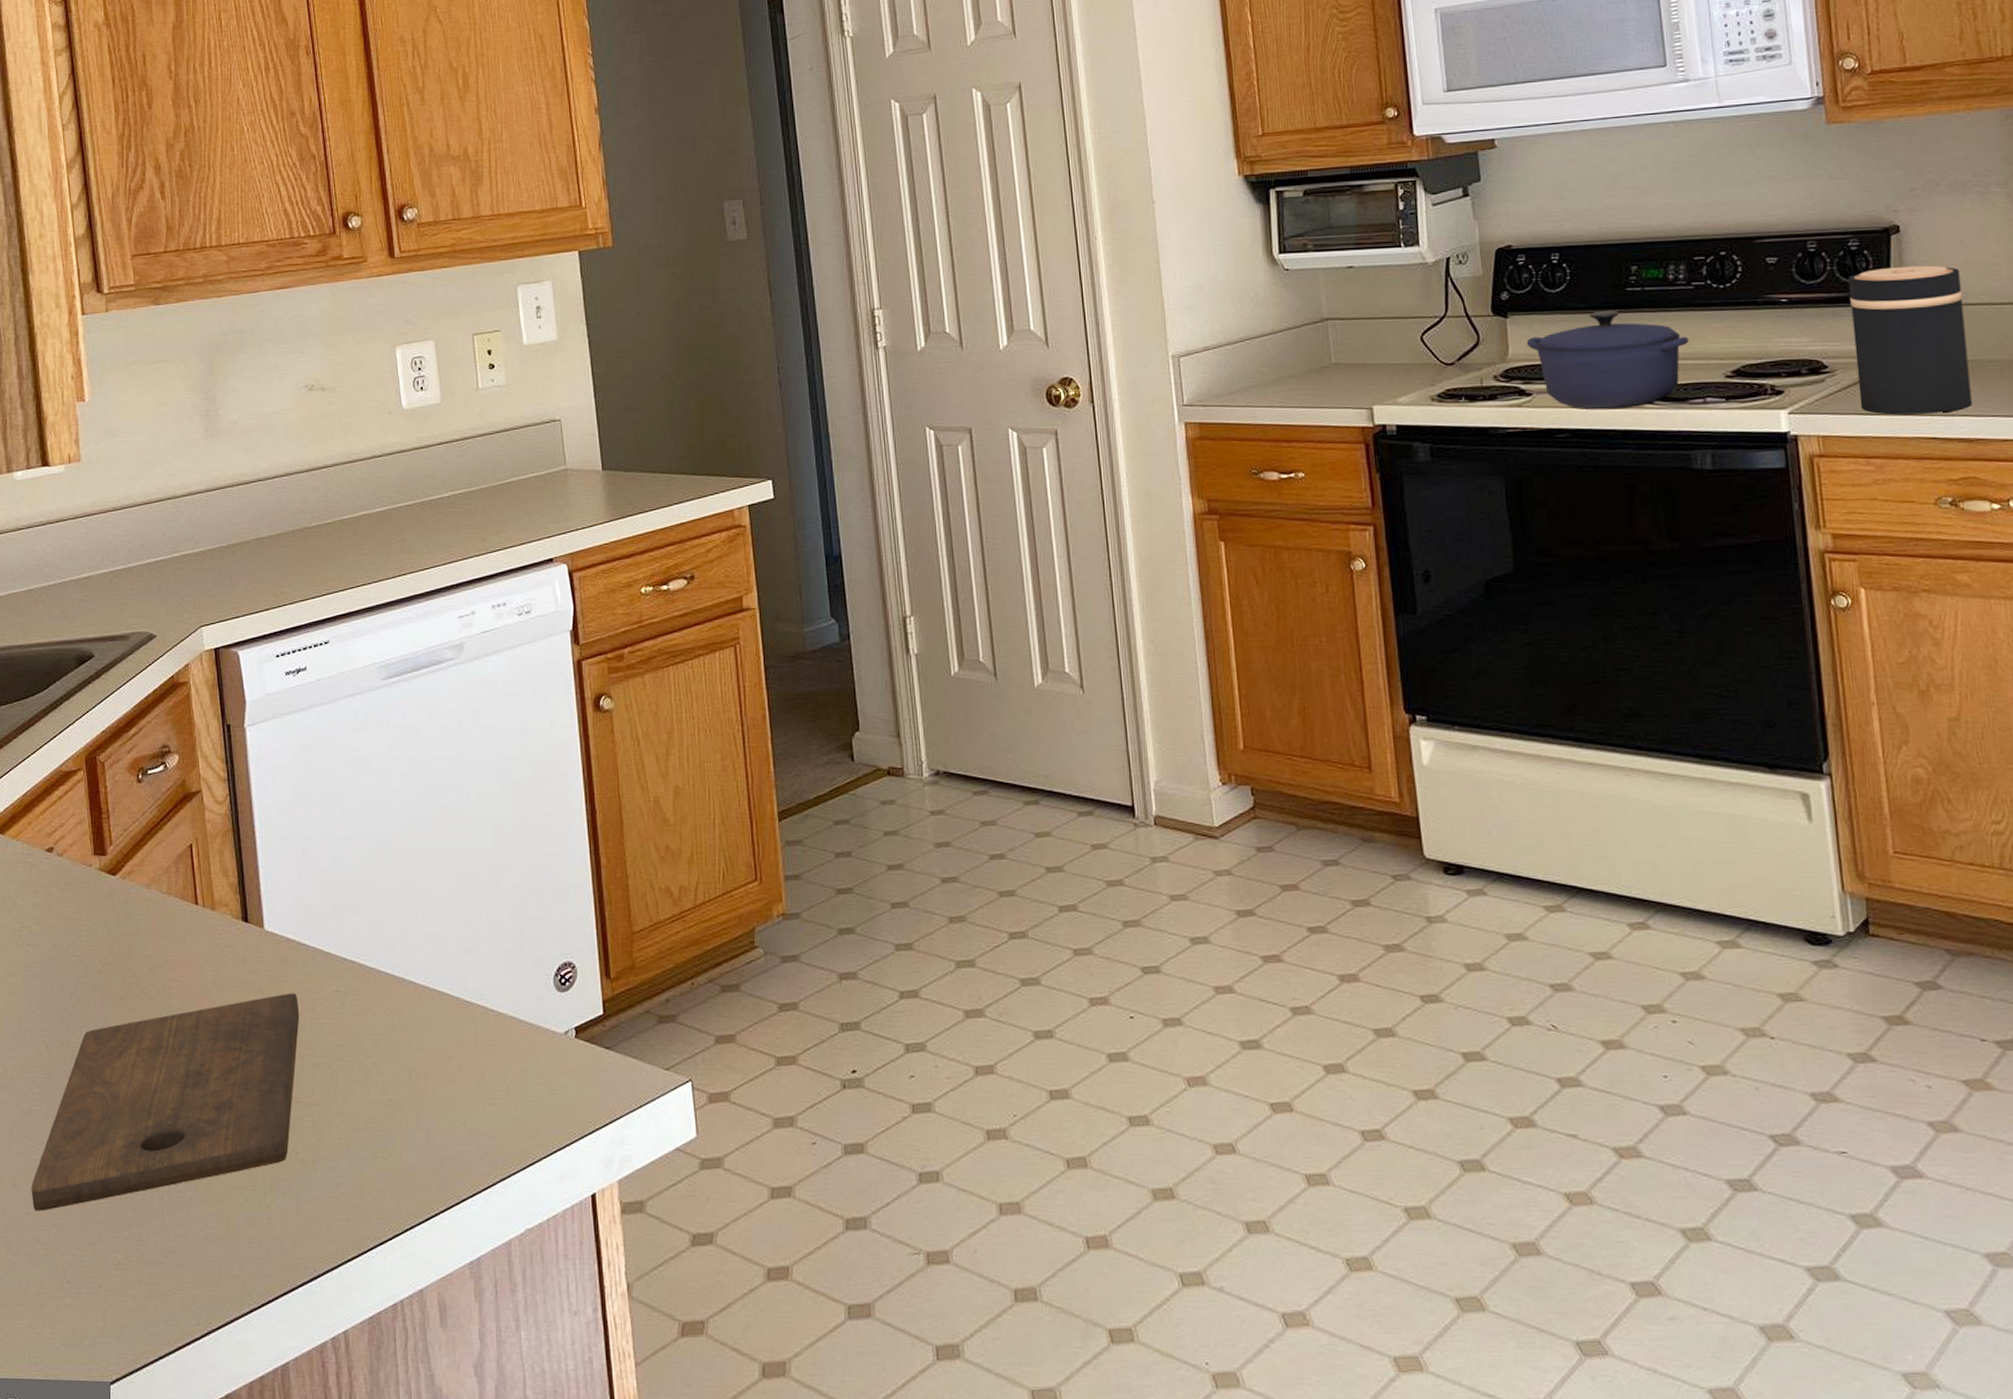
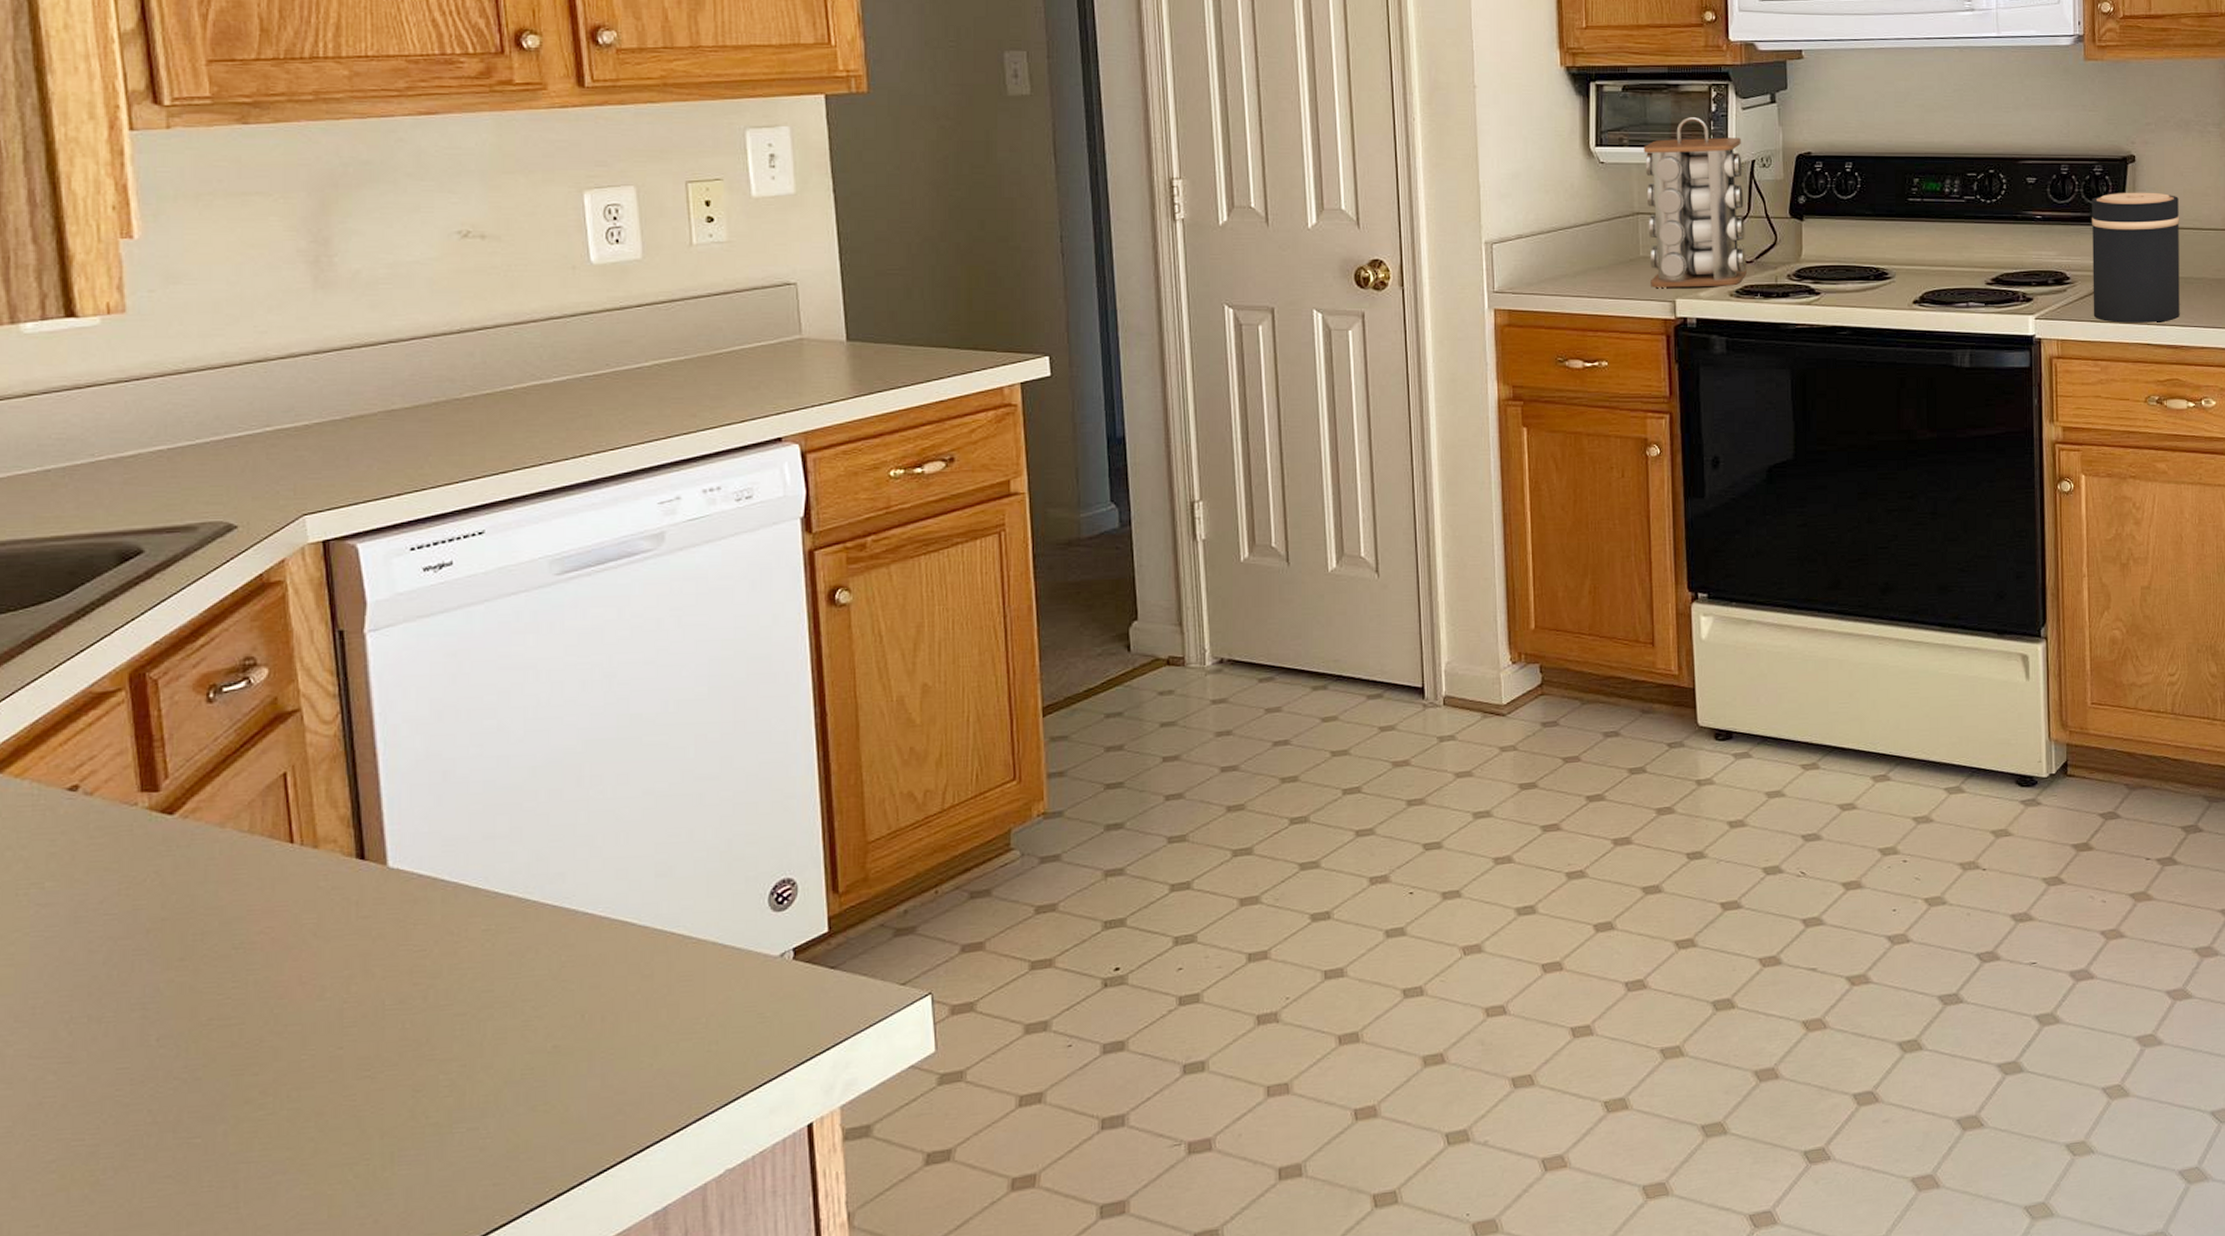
cutting board: present [31,993,300,1211] -> none [41,936,435,1222]
spice rack: none [1329,216,1449,395] -> present [1643,116,1747,289]
cooking pot: present [1526,310,1690,410] -> none [1818,218,1959,310]

